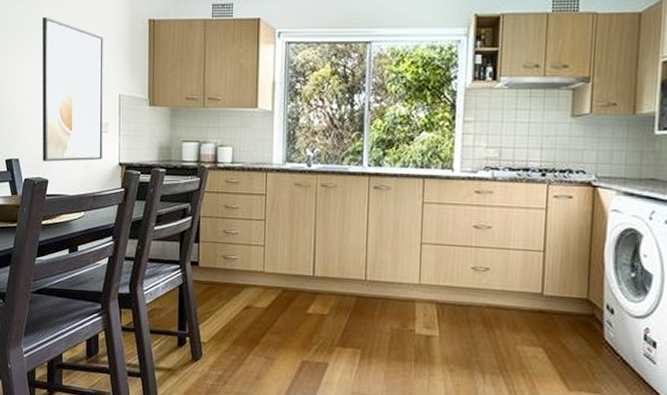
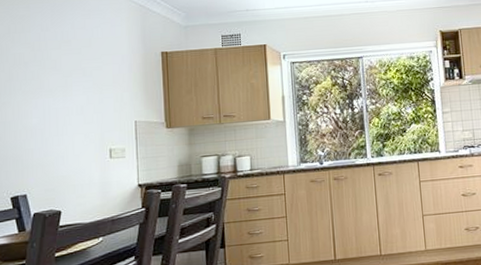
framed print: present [42,16,103,162] -> none [50,56,120,194]

